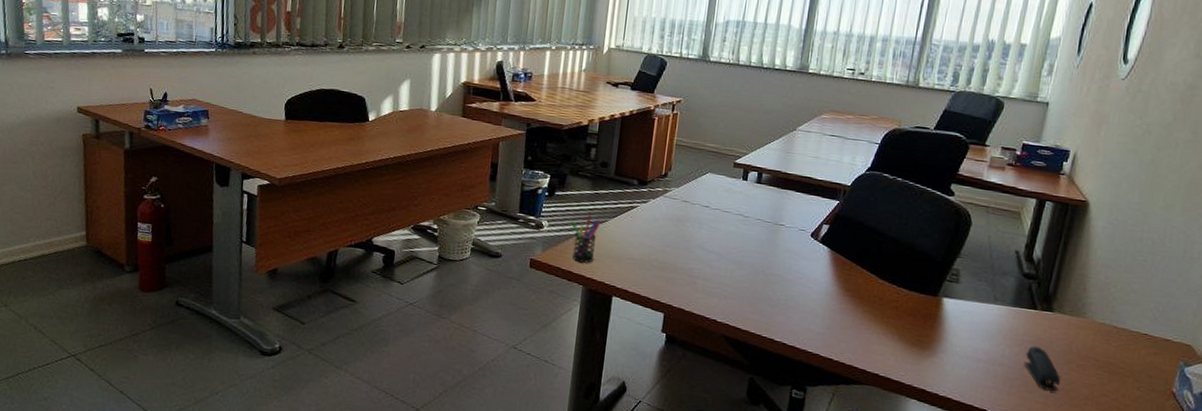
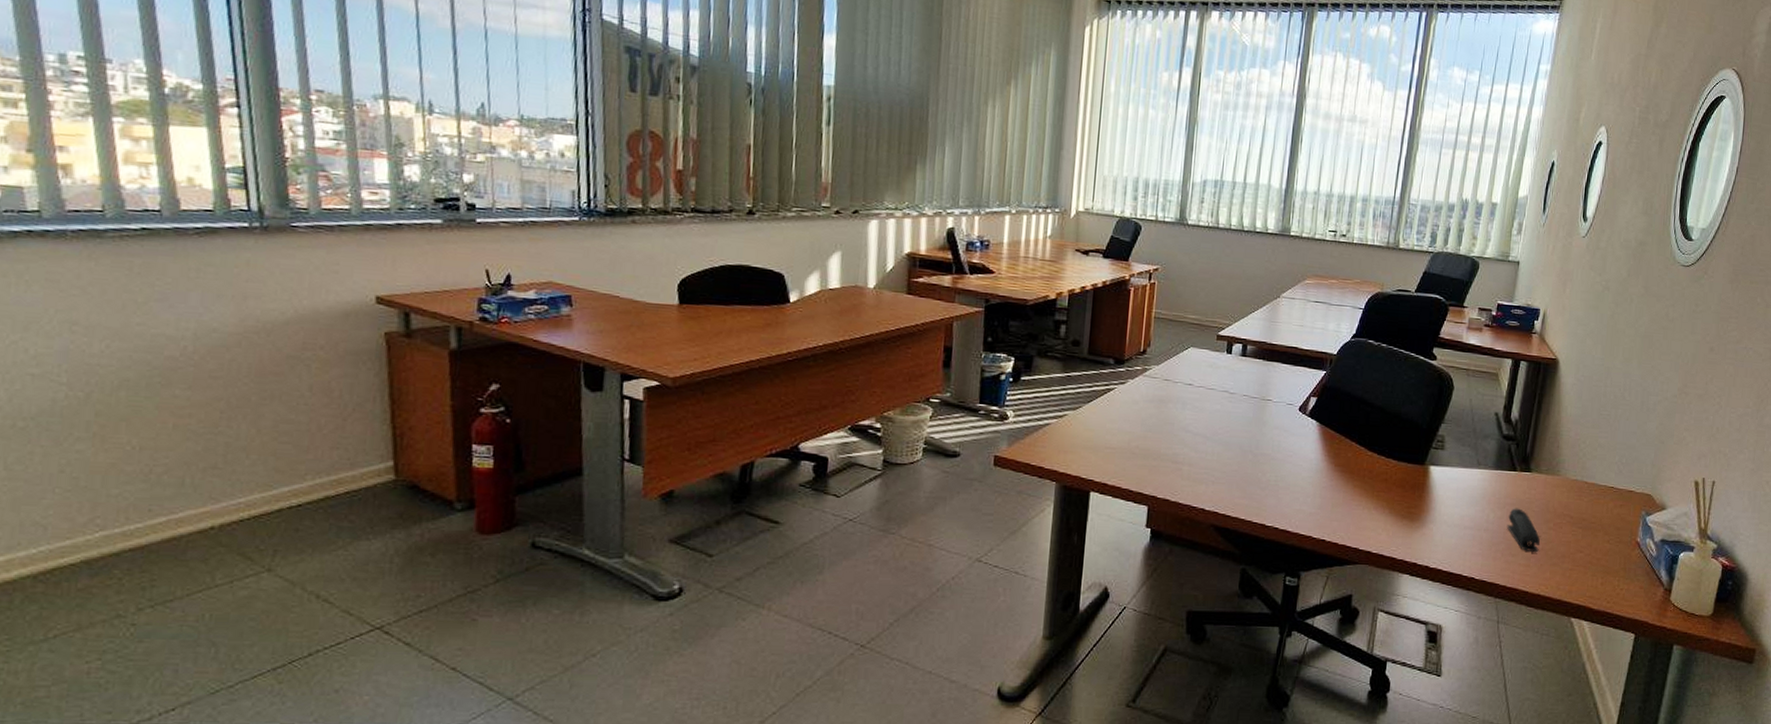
pen holder: present [570,215,601,263] -> none [1039,401,1075,456]

